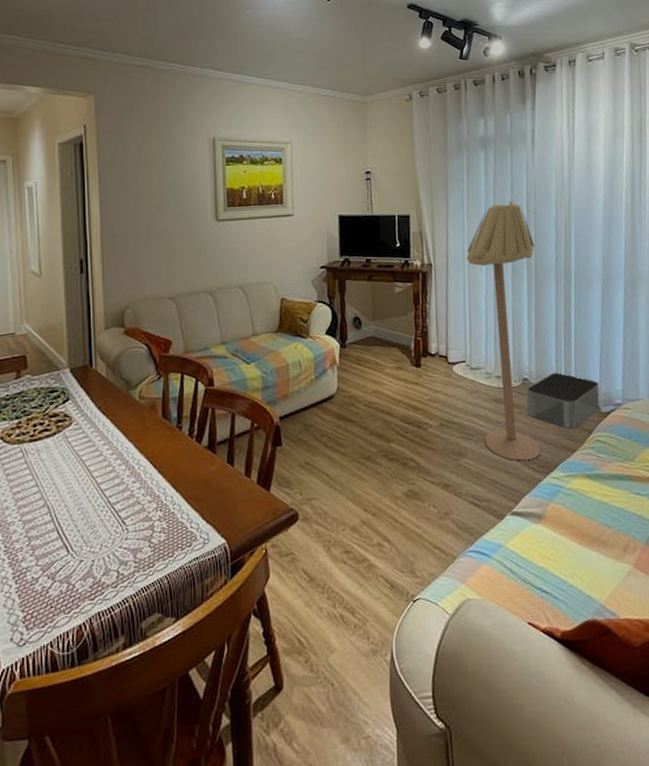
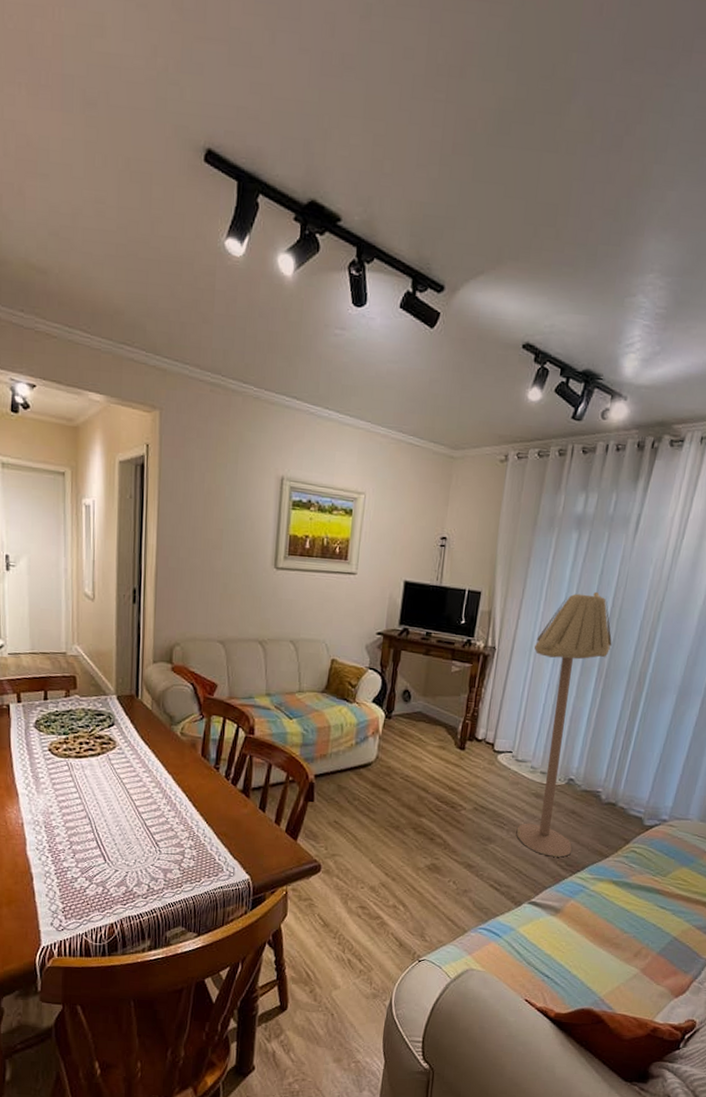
storage bin: present [527,372,600,429] -> none [565,778,648,836]

